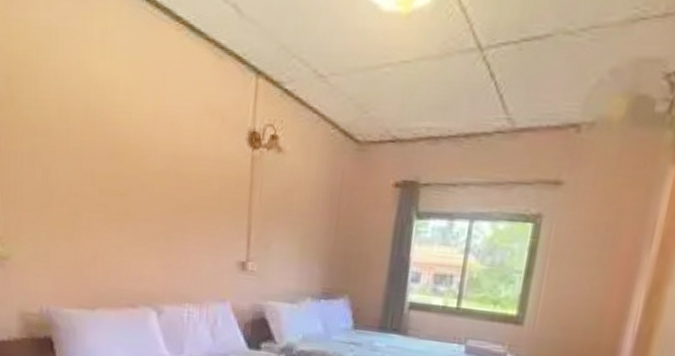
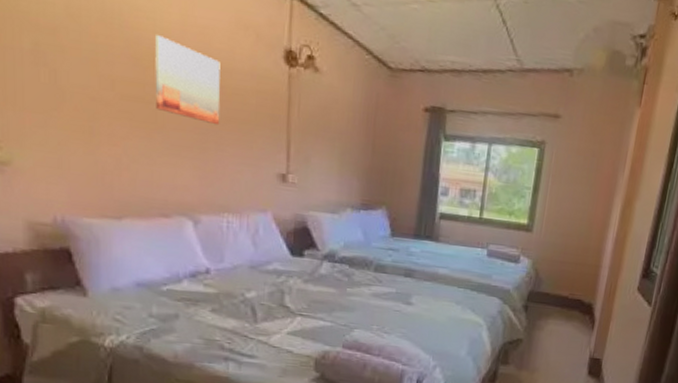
wall art: none [128,128,187,214] -> present [155,35,221,126]

